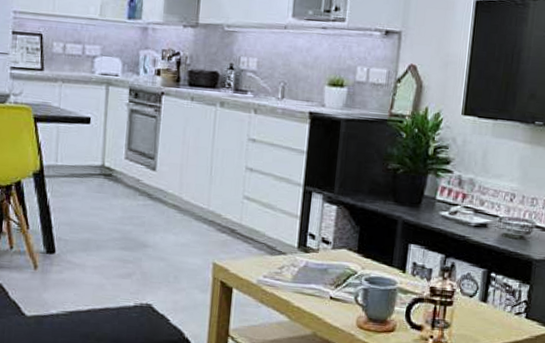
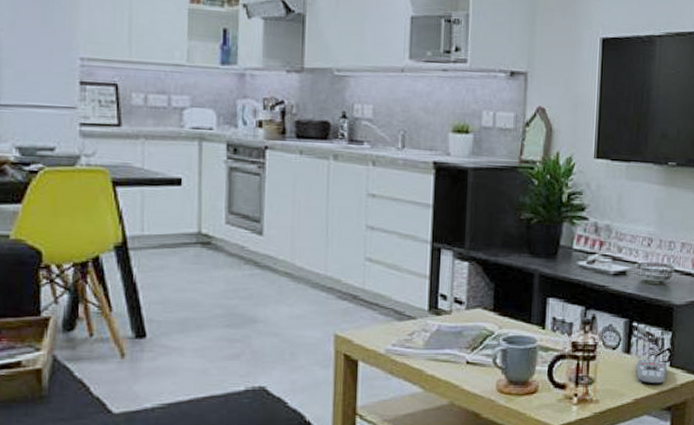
remote control: none [492,308,523,335] -> present [636,359,667,385]

